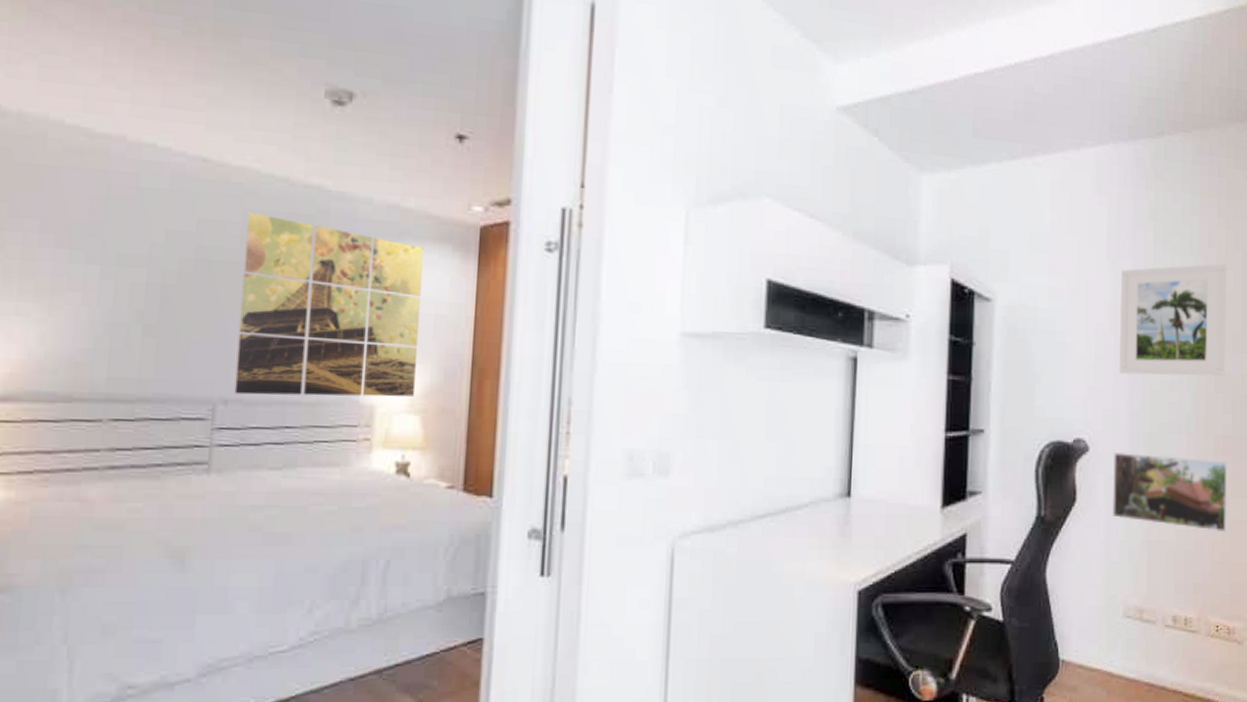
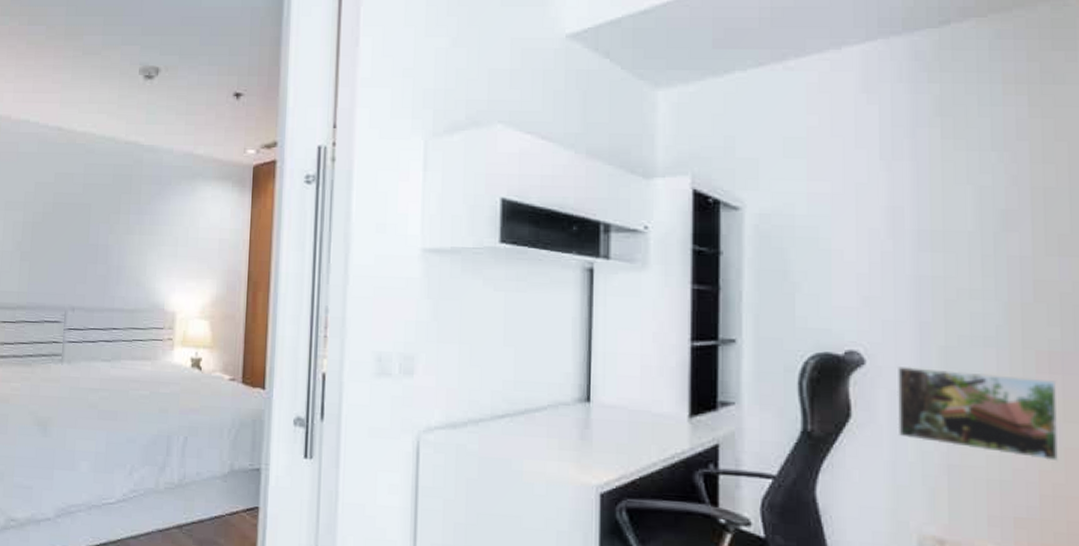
wall art: present [234,212,423,397] -> none [79,166,210,306]
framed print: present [1119,263,1227,377] -> none [899,157,1048,284]

